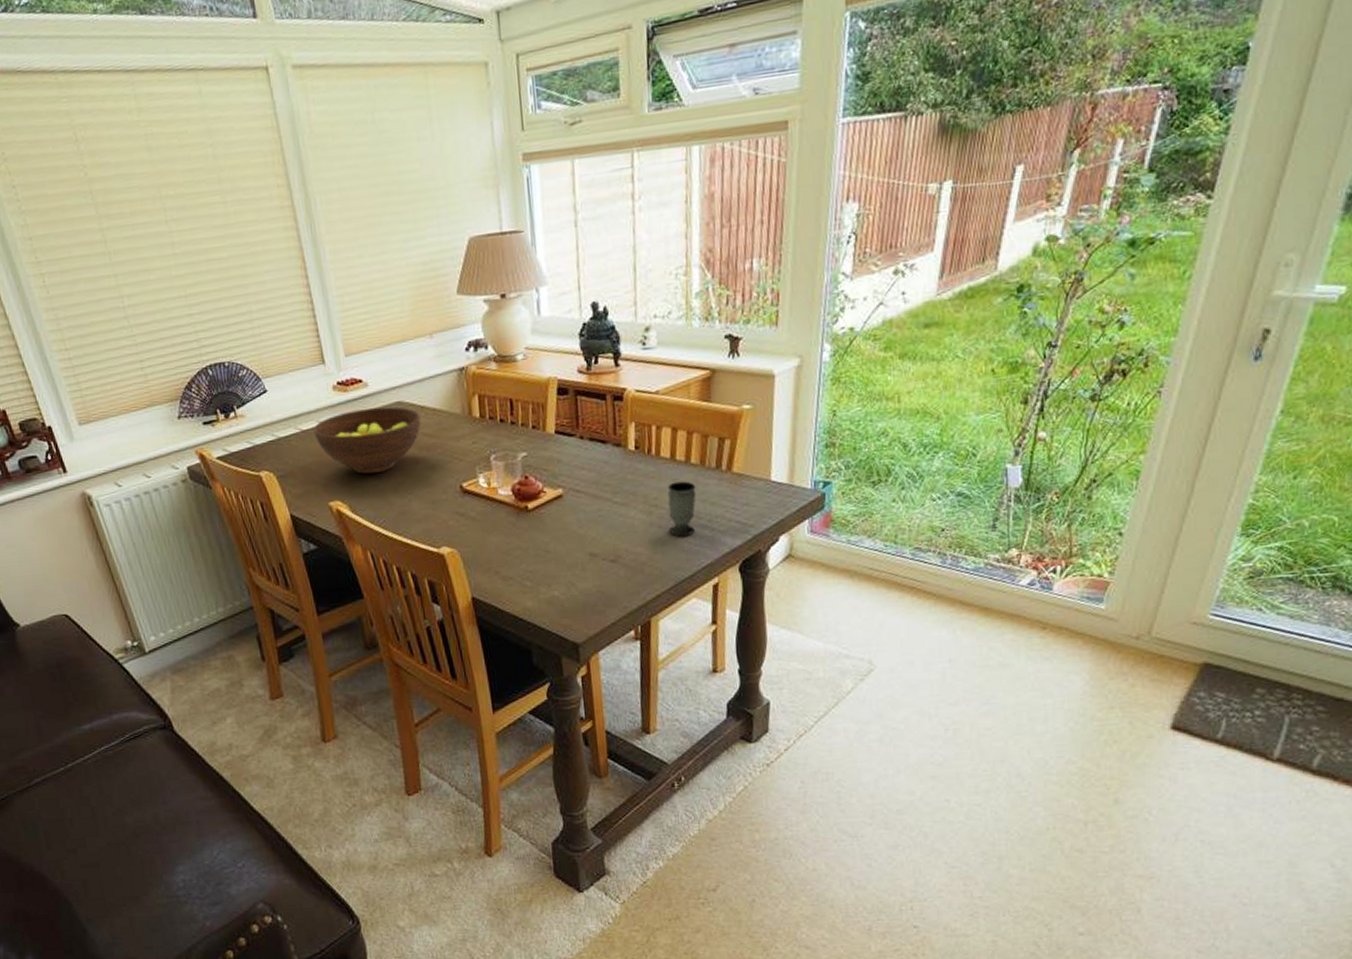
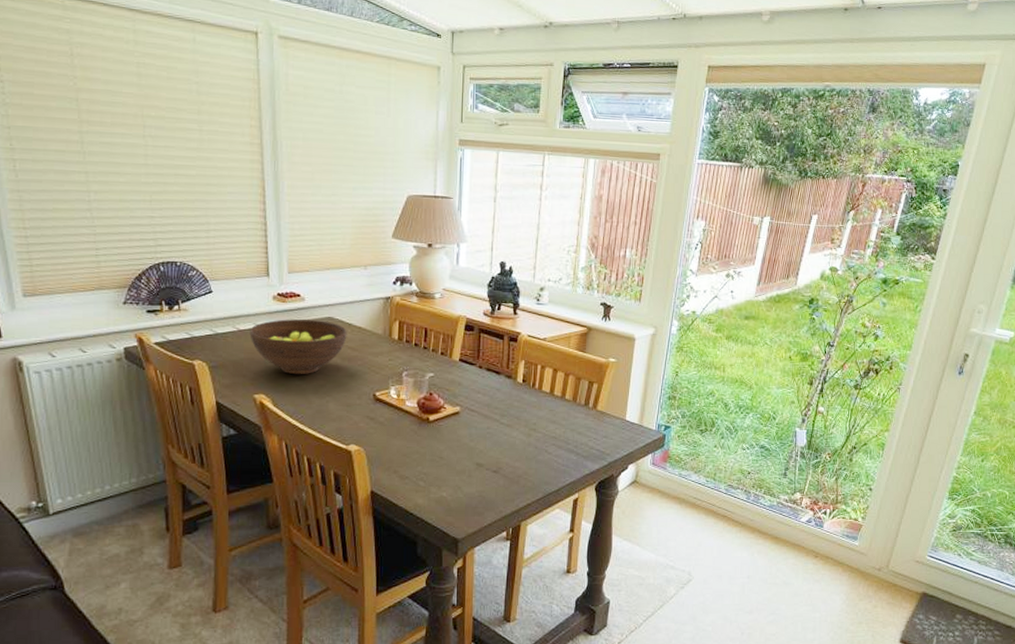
cup: present [667,481,697,537] -> none [543,412,568,457]

